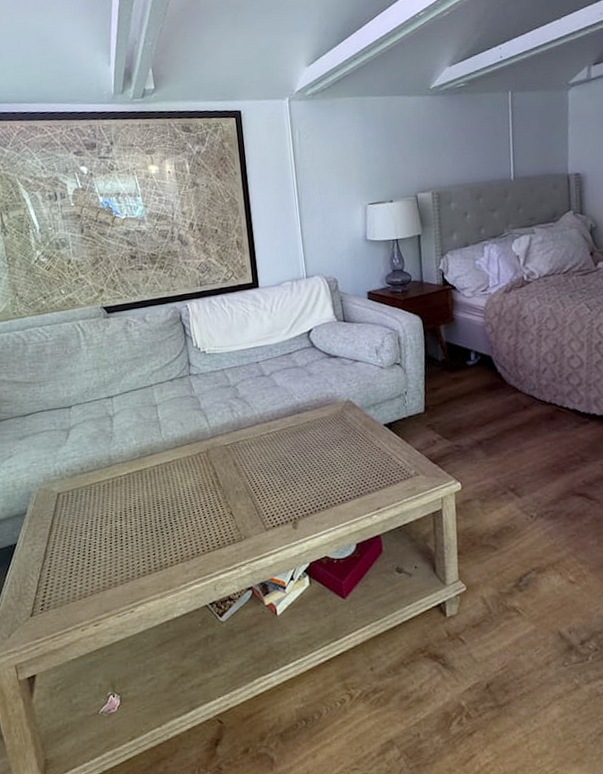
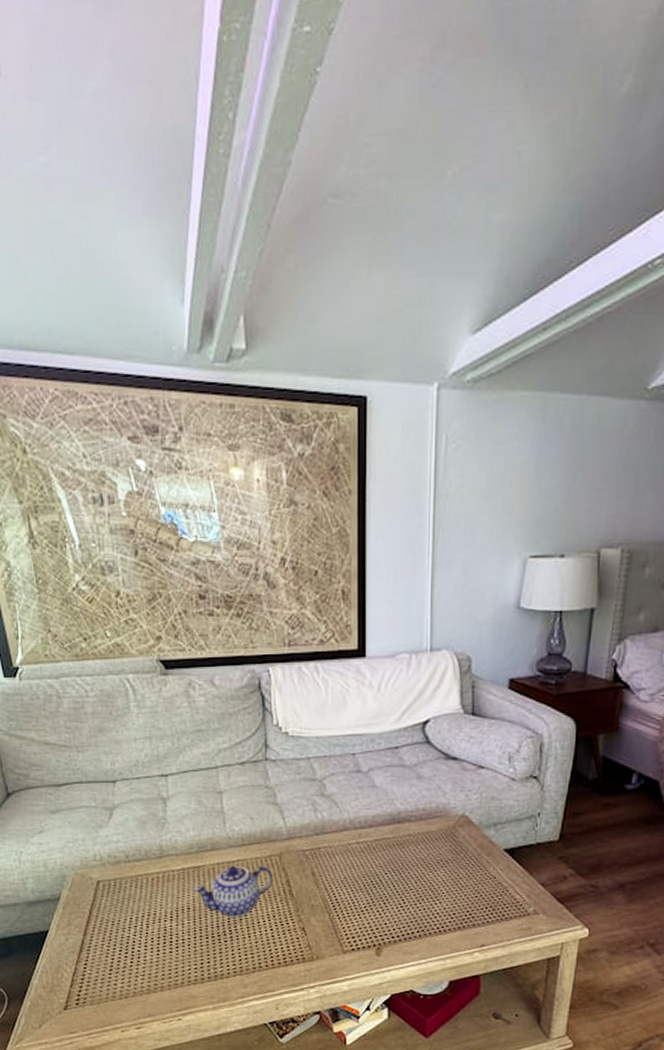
teapot: none [137,462,204,511] -> present [193,866,274,917]

